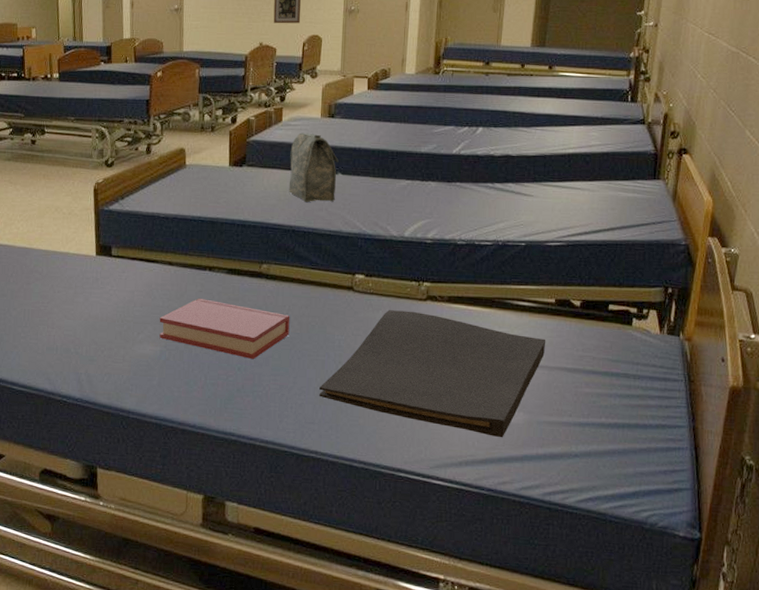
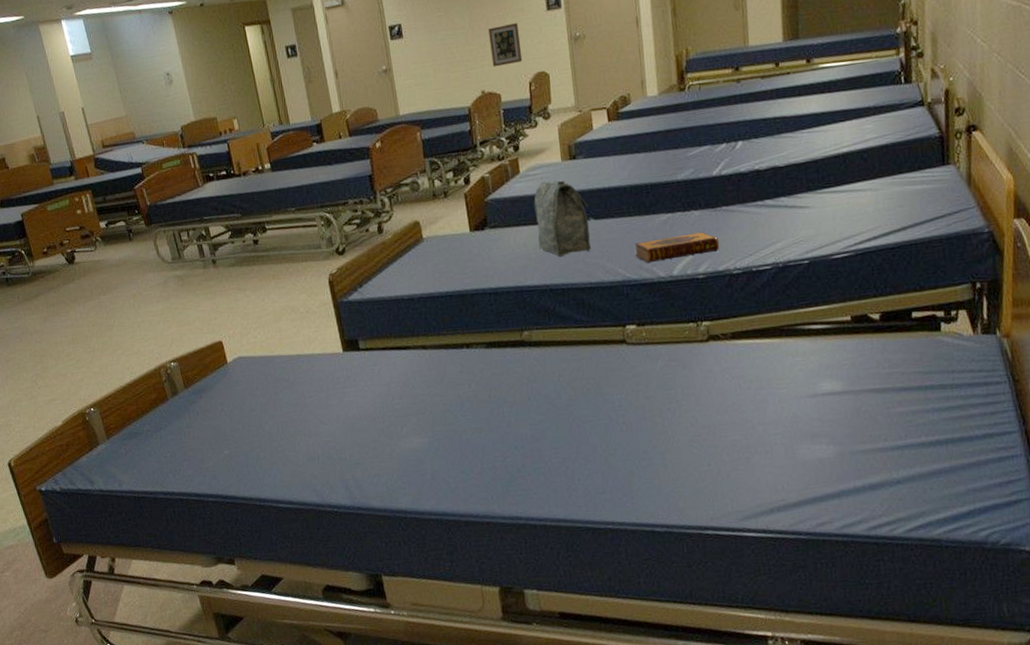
hardback book: present [159,298,290,359] -> none [421,378,564,435]
hand towel: present [319,310,546,438] -> none [606,355,848,476]
hardback book: none [373,201,450,222] -> present [634,232,720,264]

